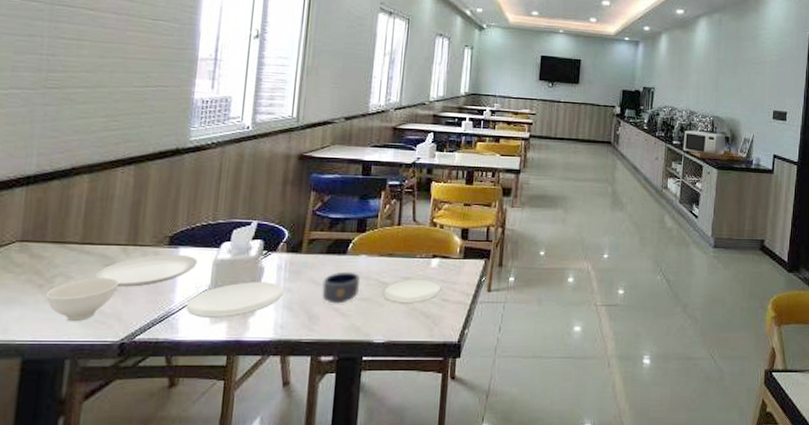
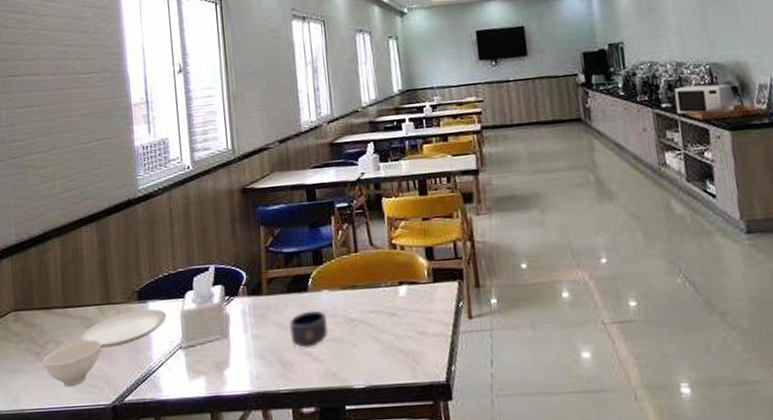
plate: present [185,282,284,318] -> none [164,330,253,374]
plate: present [381,277,443,303] -> none [351,309,417,342]

